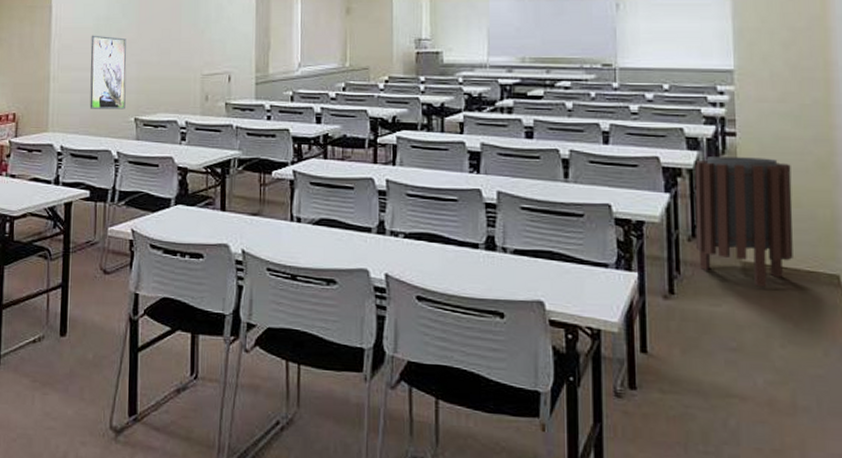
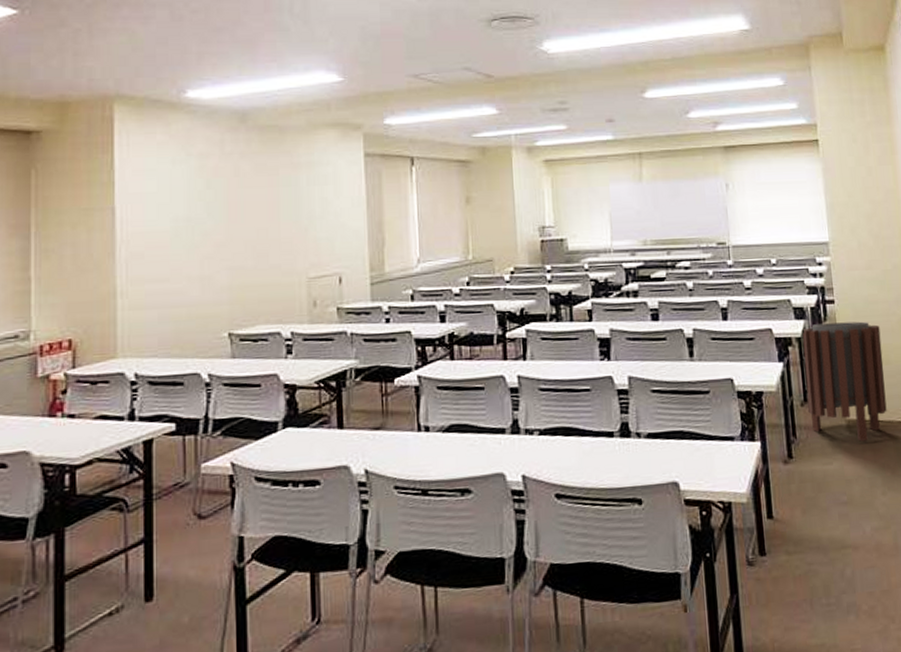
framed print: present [89,35,127,110] -> none [168,239,216,327]

